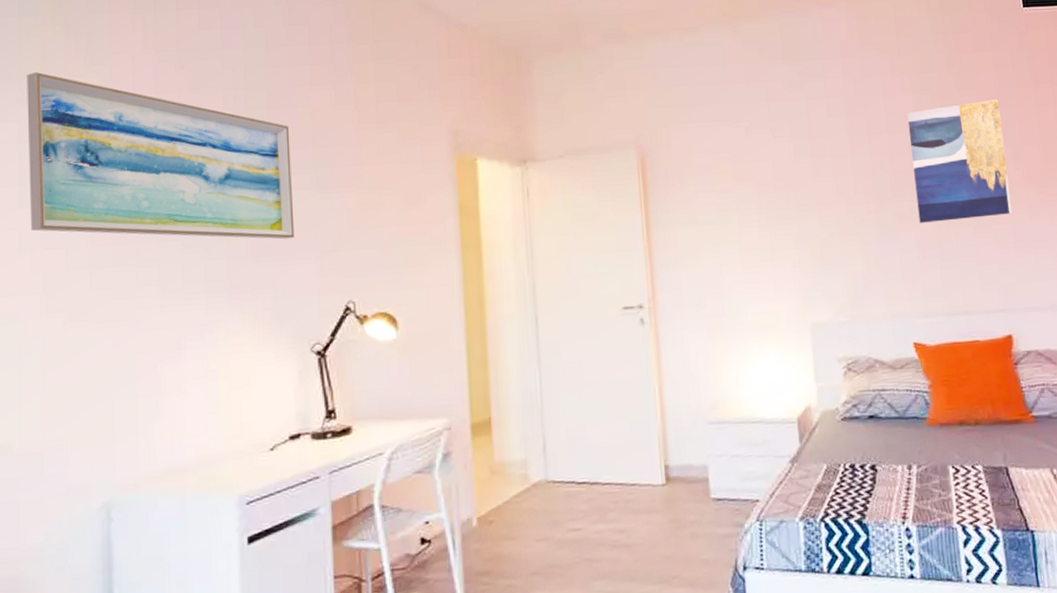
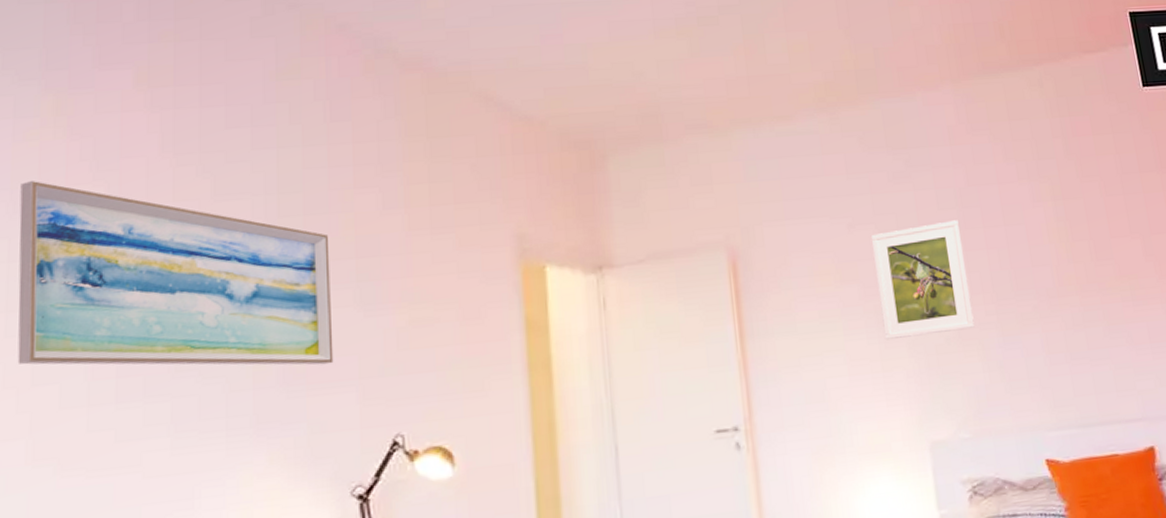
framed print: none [765,127,856,233] -> present [870,220,975,341]
wall art: present [907,98,1012,223] -> none [1024,185,1145,324]

